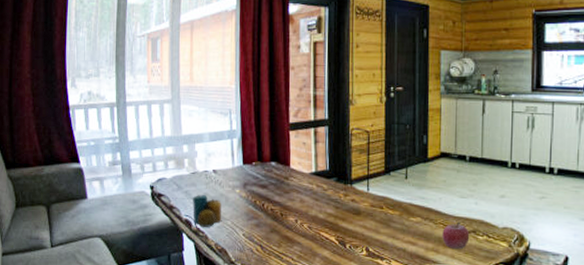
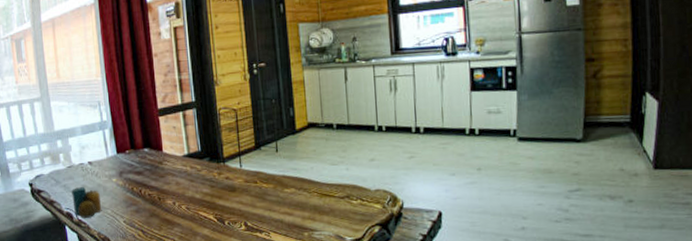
fruit: present [442,221,470,249] -> none [317,188,344,215]

